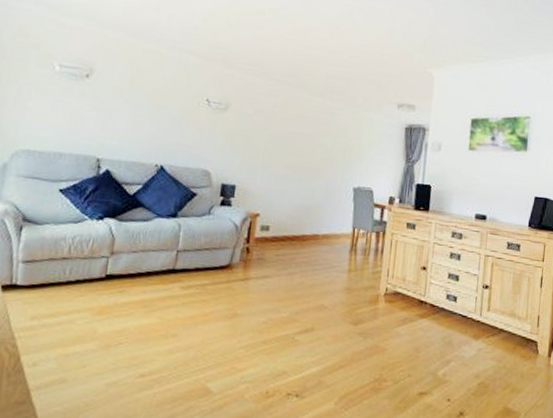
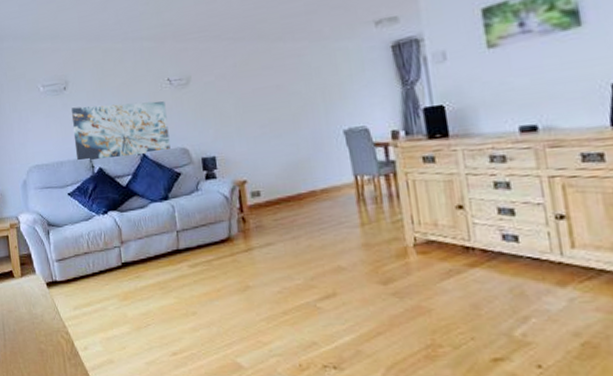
wall art: none [80,99,198,168] -> present [70,101,171,163]

